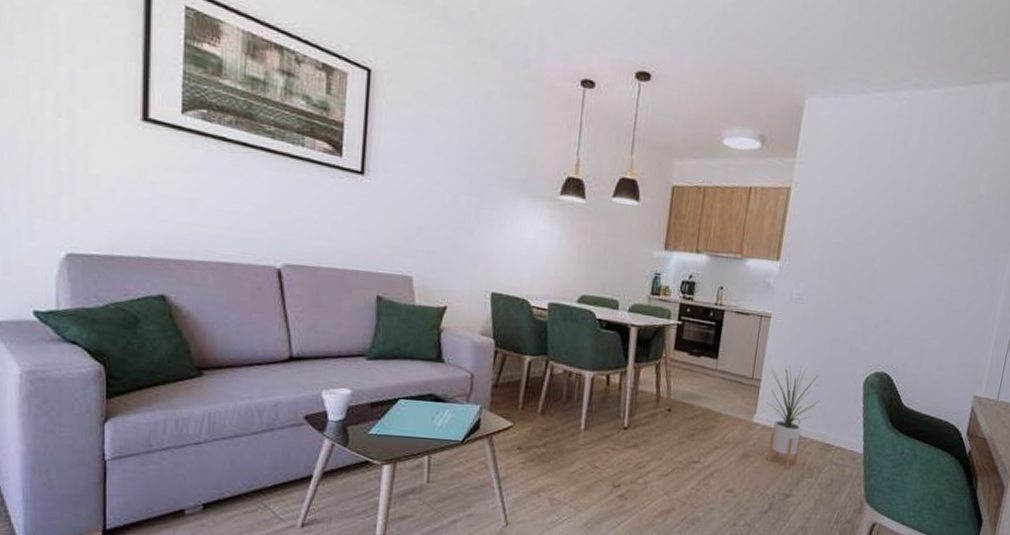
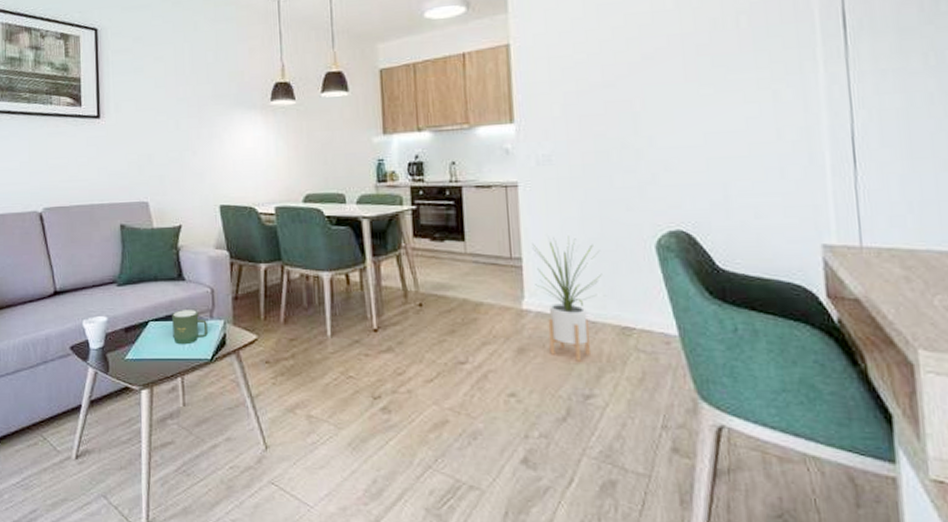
mug: none [424,391,463,426] -> present [172,310,208,346]

